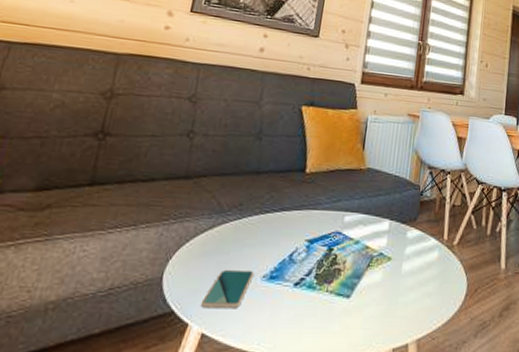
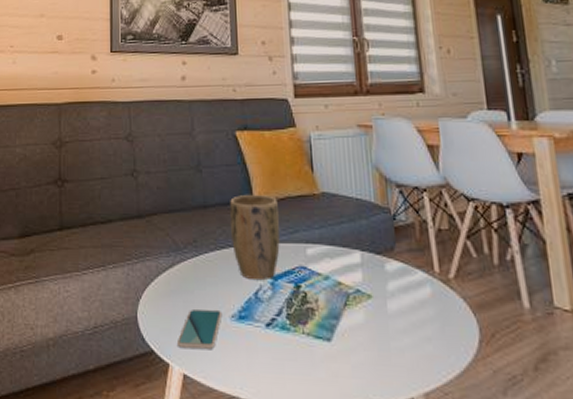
plant pot: none [277,165,328,243] -> present [229,195,280,279]

